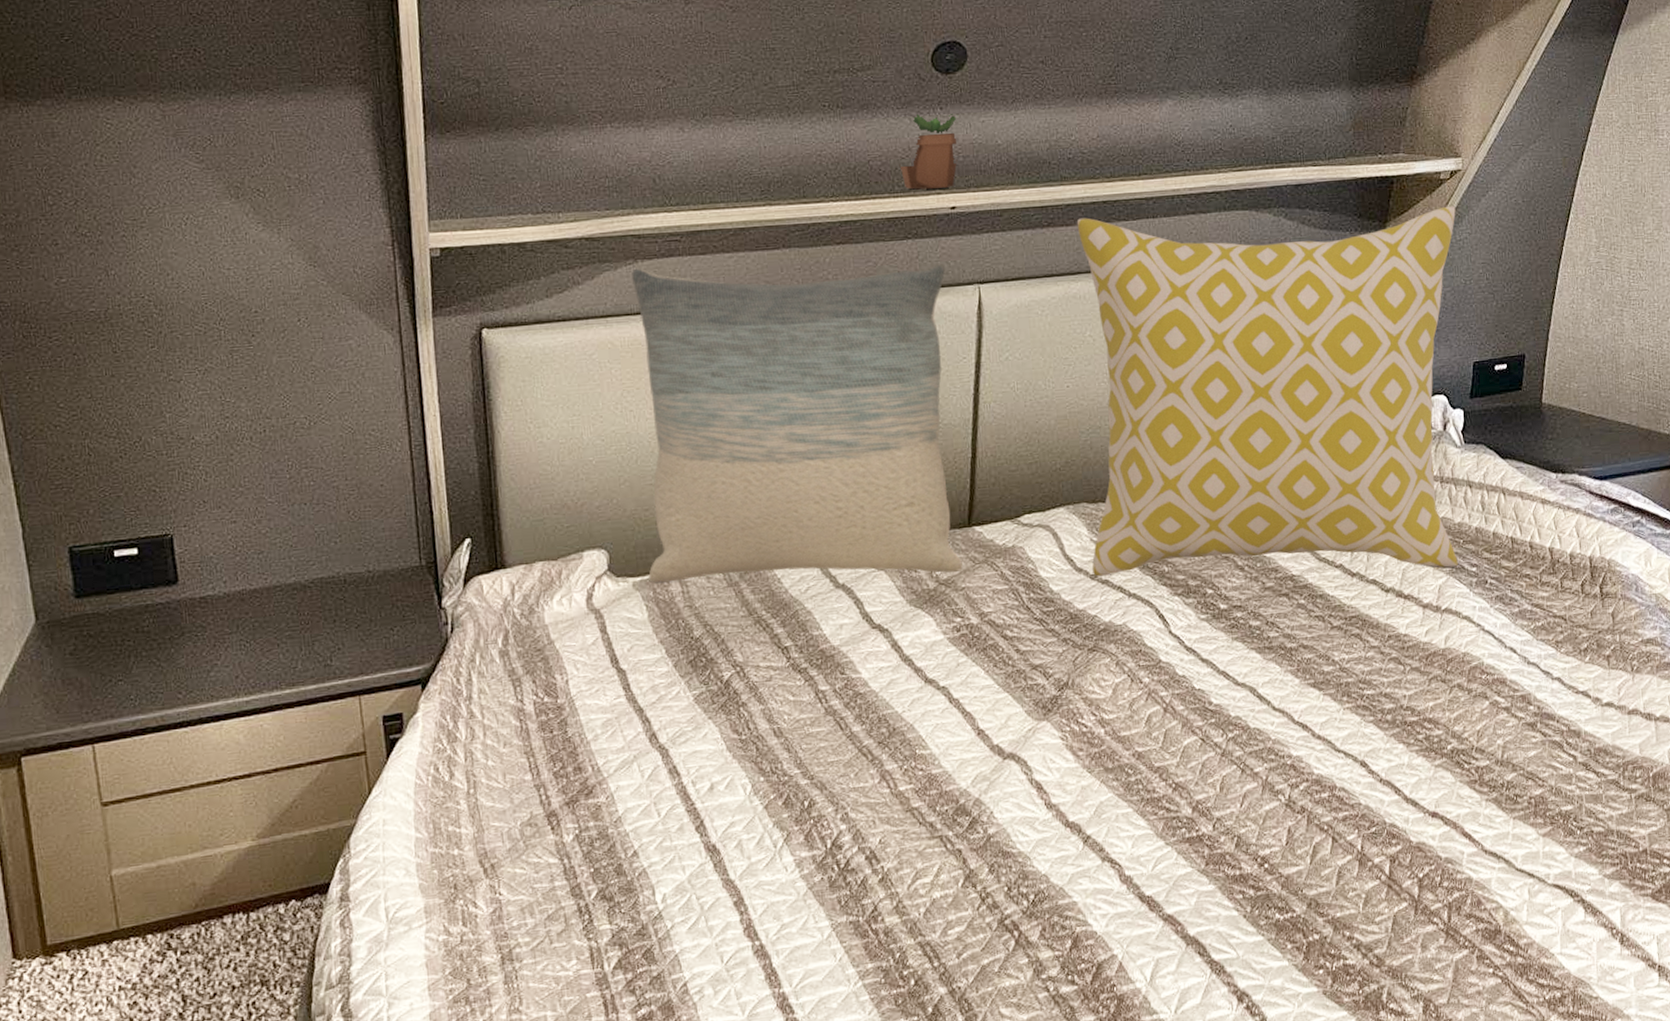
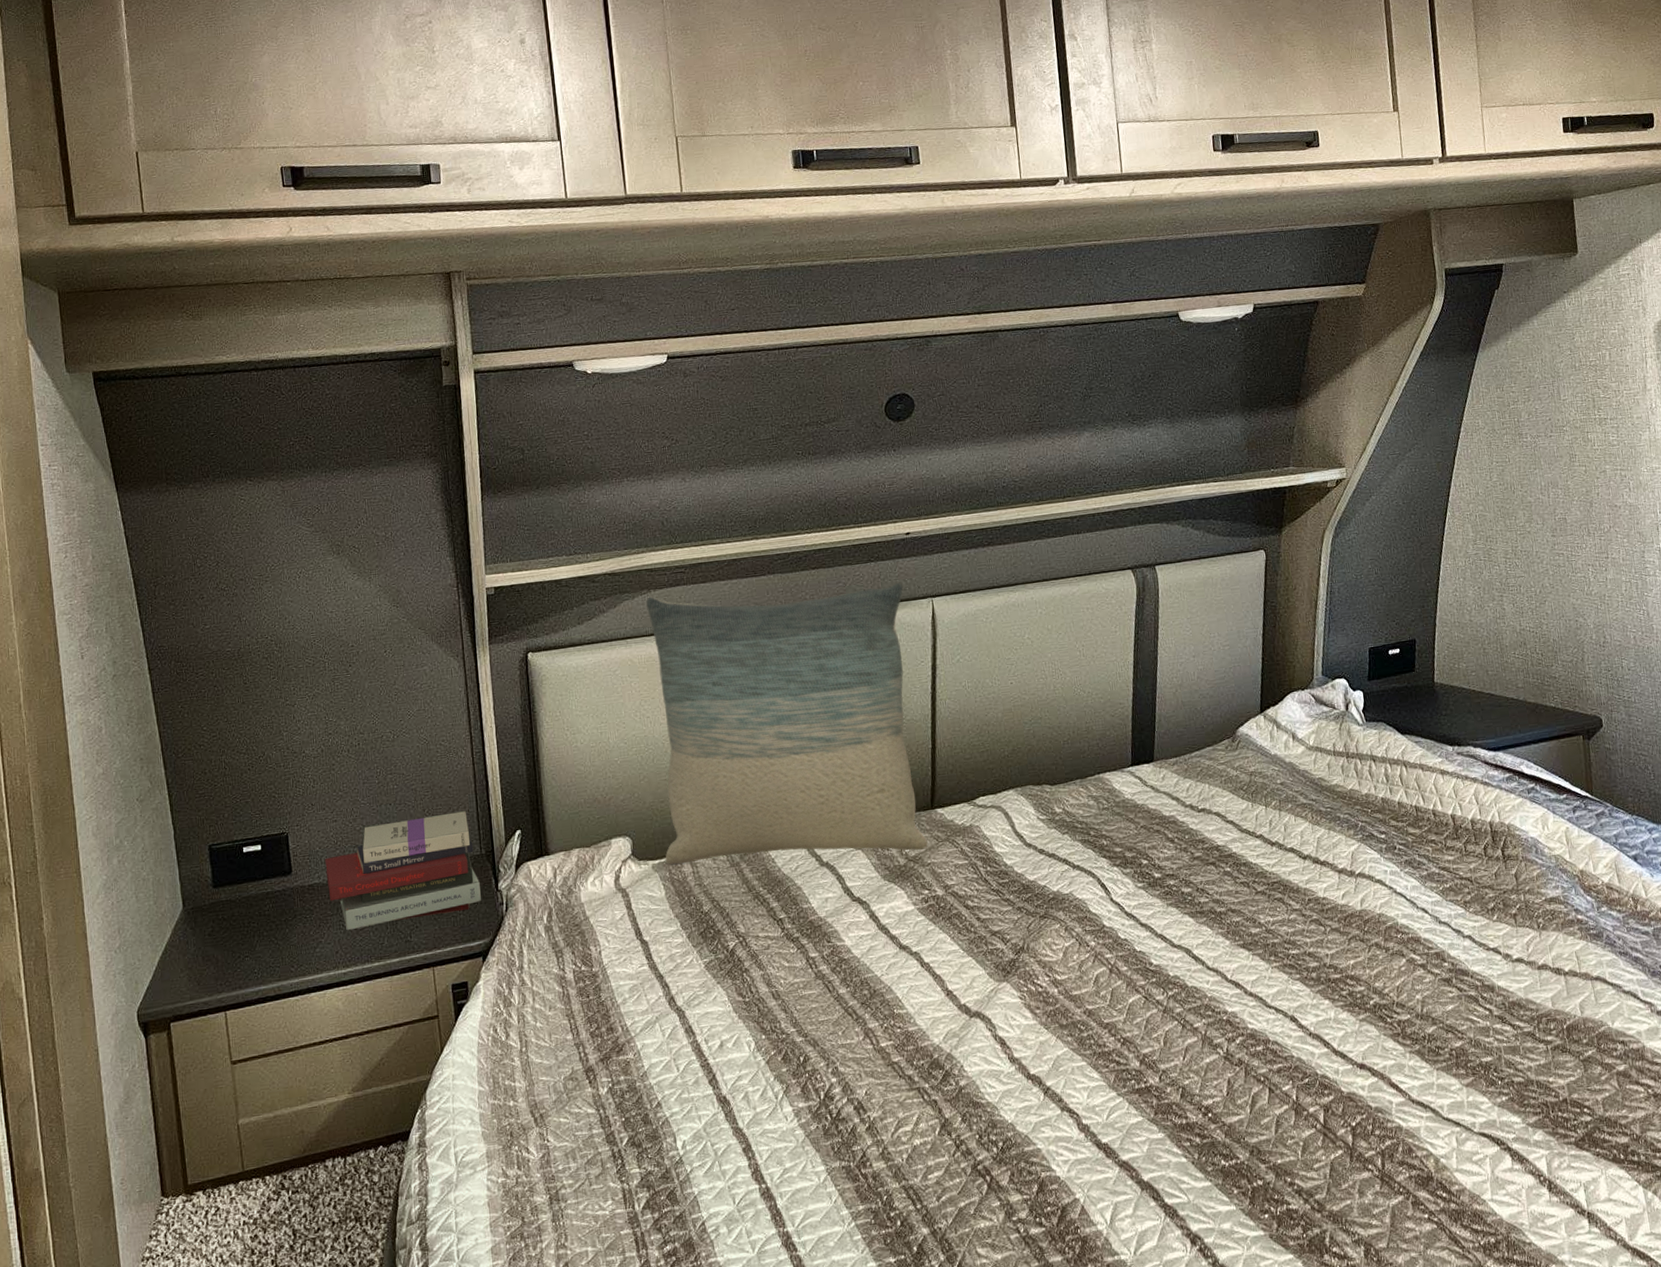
books: none [221,514,420,652] -> present [325,811,481,931]
succulent plant: present [899,114,959,190] -> none [861,454,910,520]
pillow: present [1076,206,1458,577] -> none [1012,510,1368,851]

